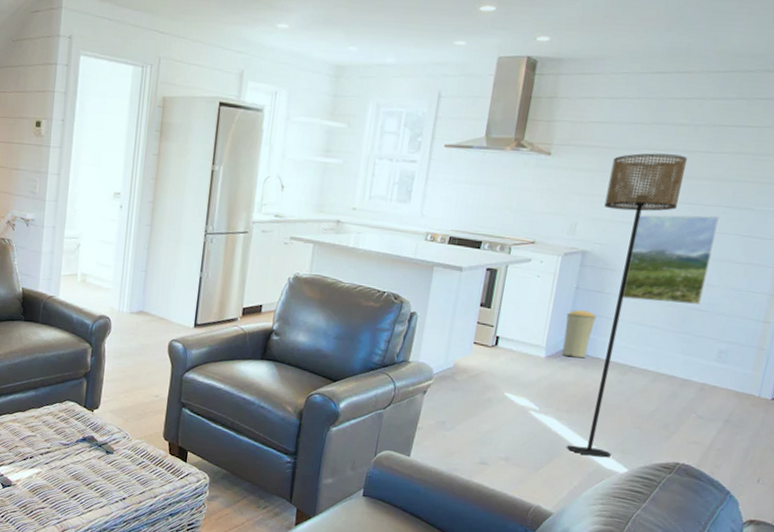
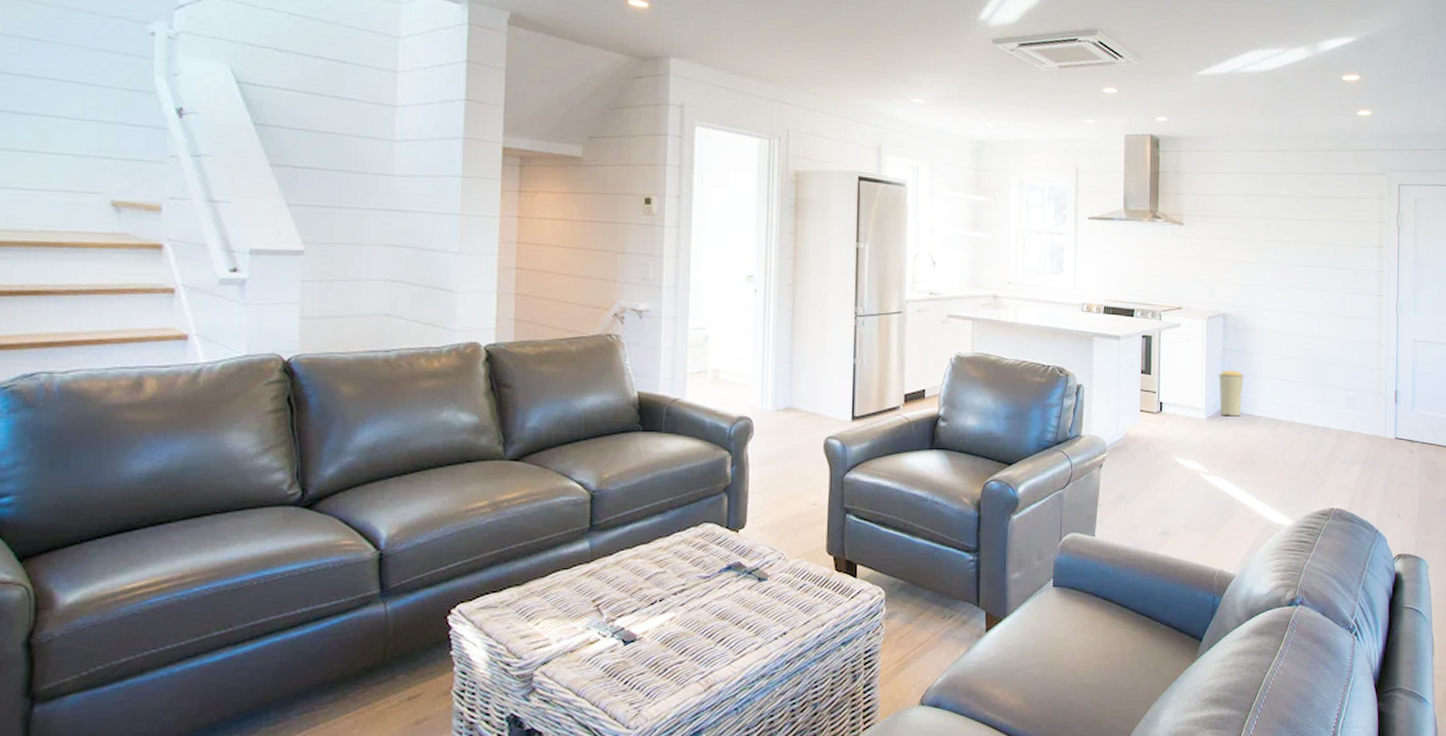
floor lamp: present [567,153,688,458] -> none [1235,221,1295,512]
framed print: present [623,215,721,304] -> none [1263,276,1329,357]

